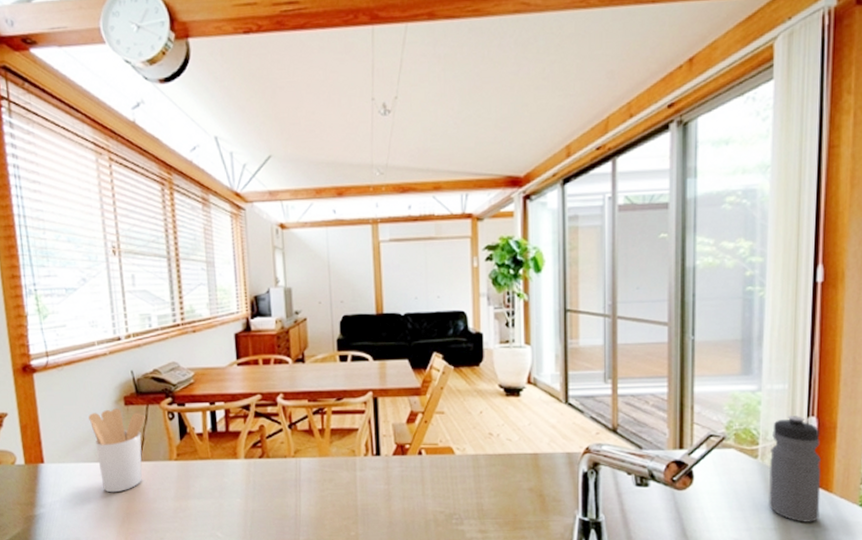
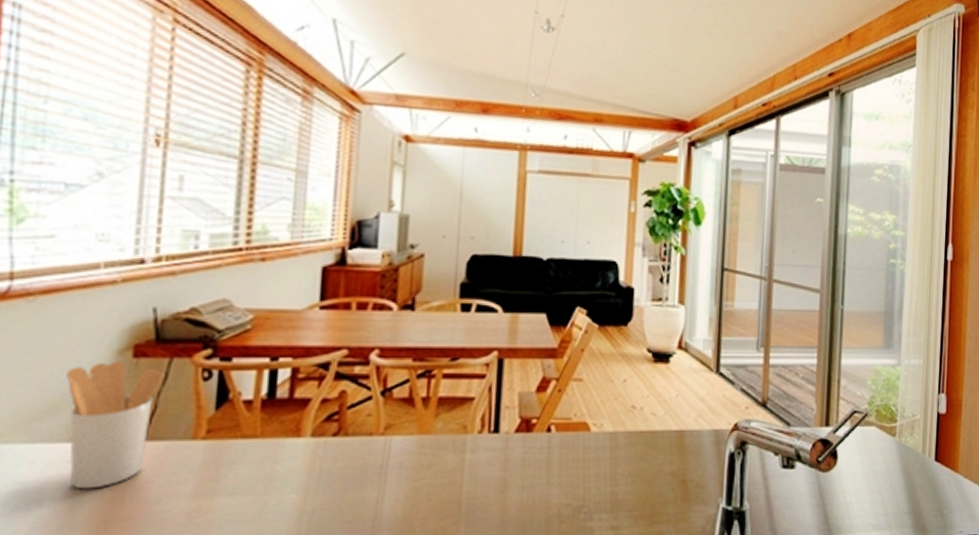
water bottle: present [769,416,821,522] -> none [904,392,949,505]

